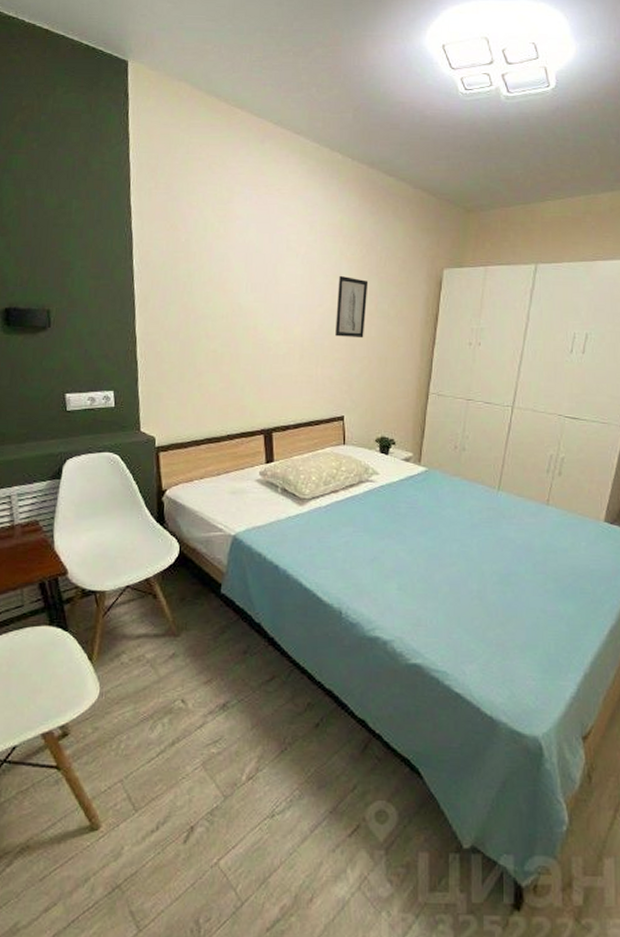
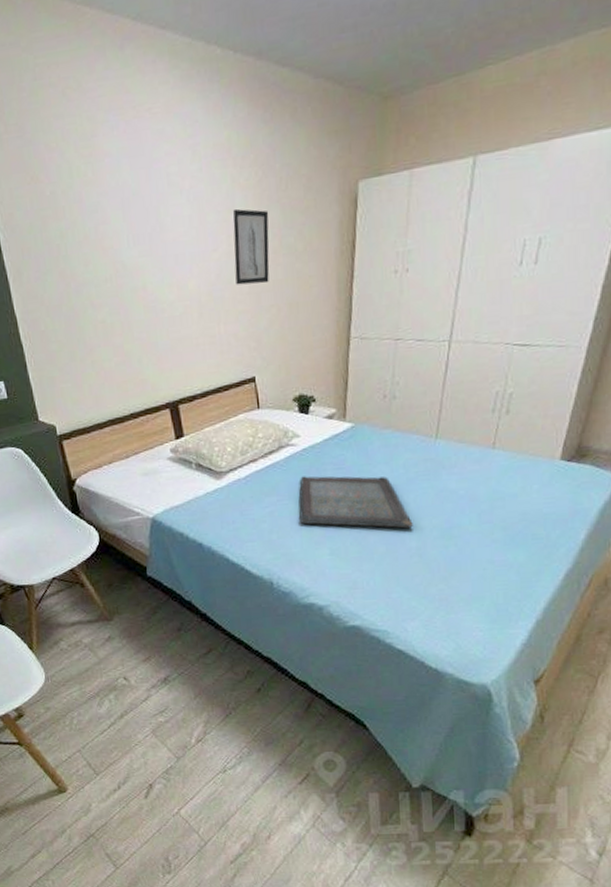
serving tray: none [372,511,475,571] -> present [298,476,413,529]

